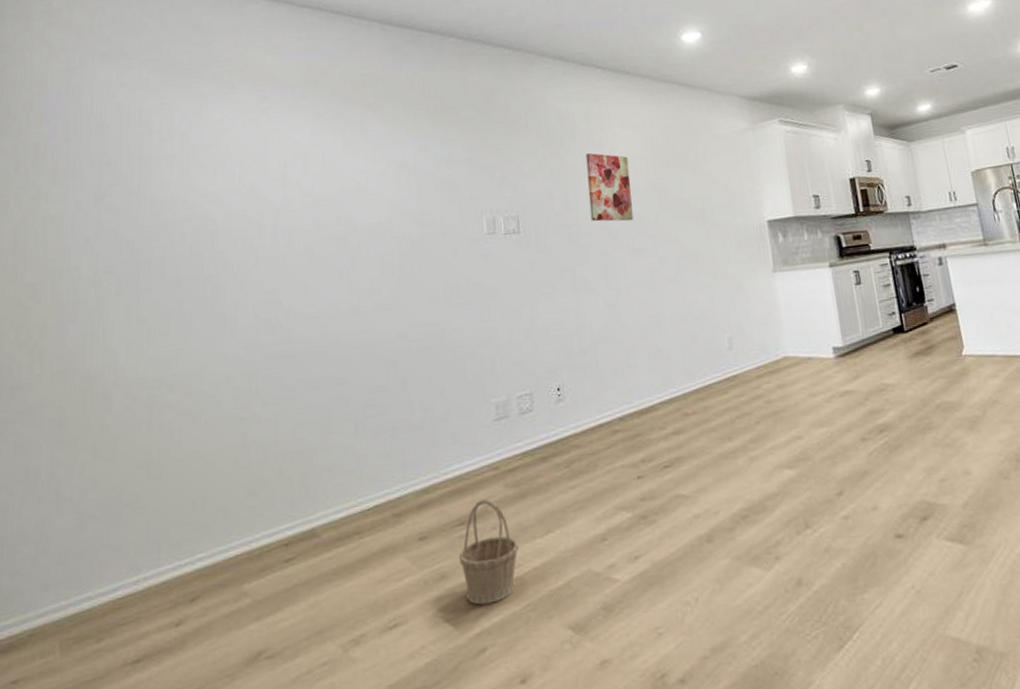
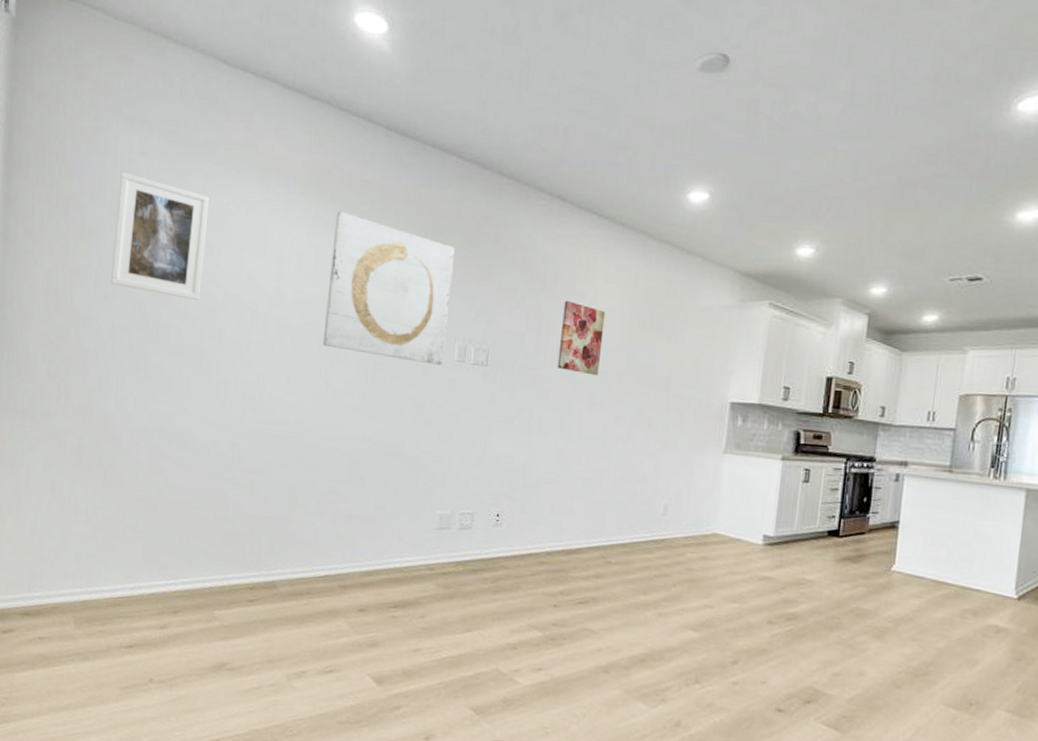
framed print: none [91,107,200,227] -> present [110,172,209,300]
wall art: none [339,107,472,247] -> present [322,211,455,365]
basket: present [459,498,519,605] -> none [389,591,440,675]

